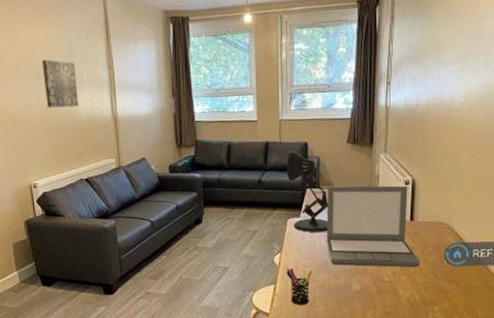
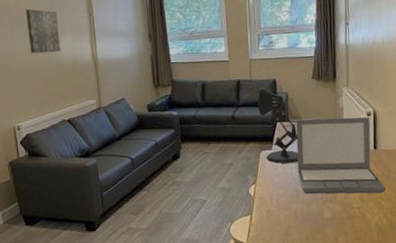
pen holder: present [286,268,313,305] -> none [261,198,286,234]

